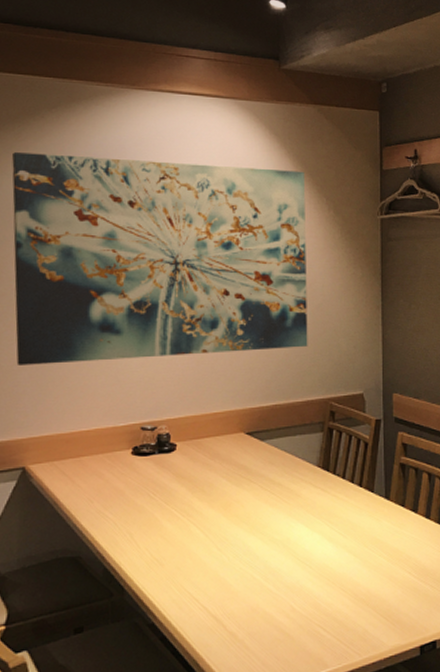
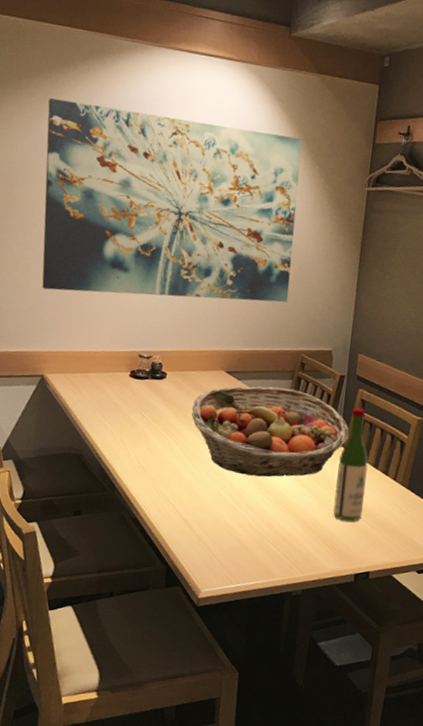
fruit basket: none [209,442,393,550] -> present [191,386,349,477]
wine bottle: none [385,453,420,585] -> present [333,408,368,522]

